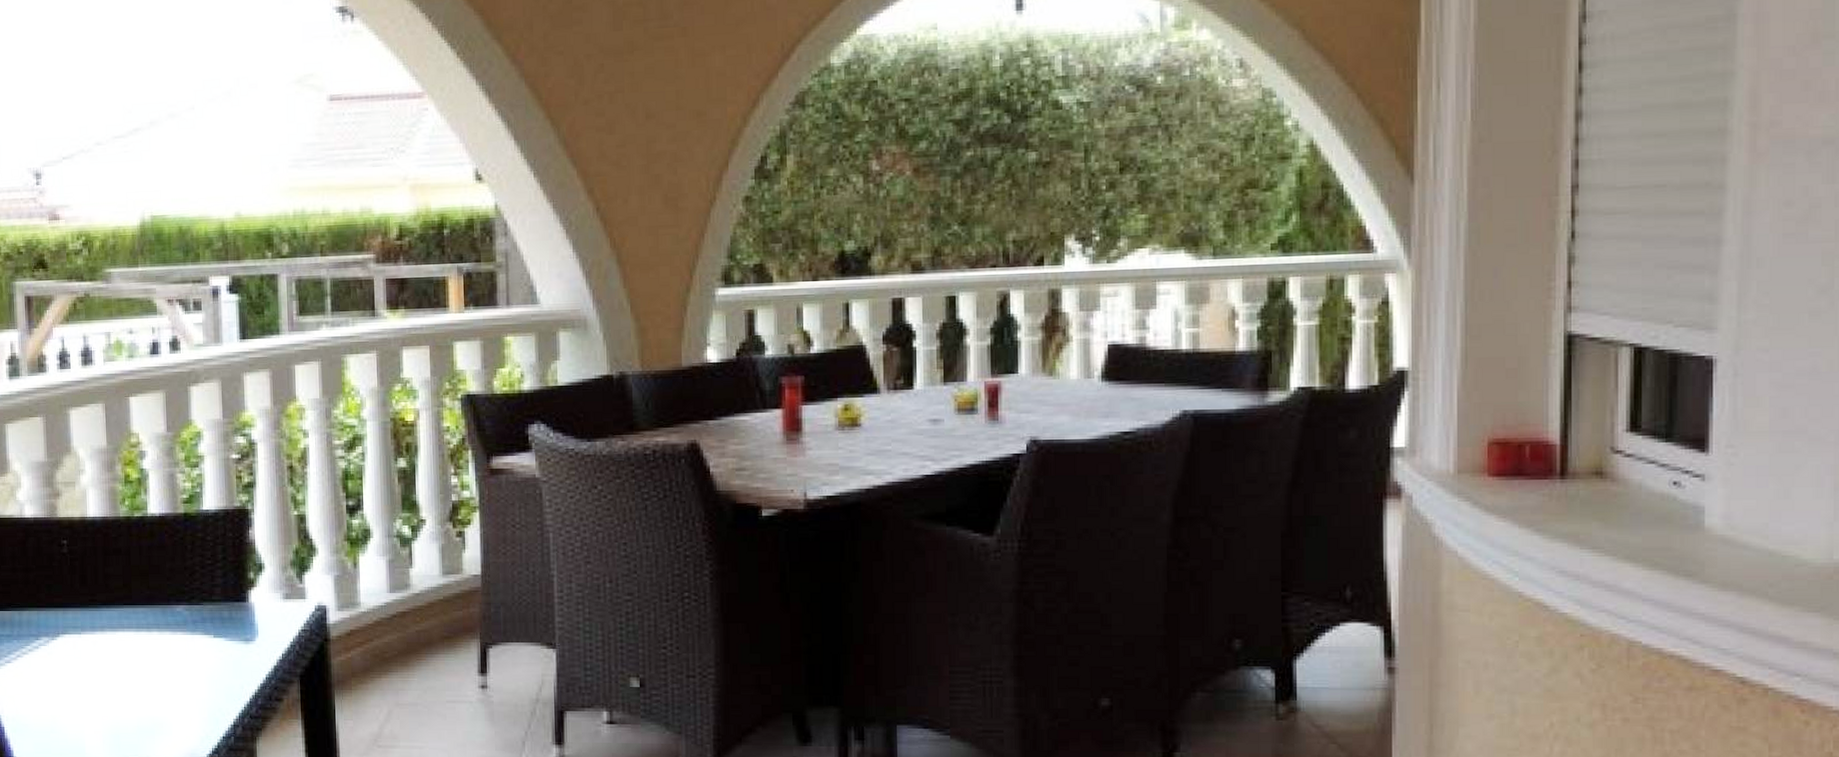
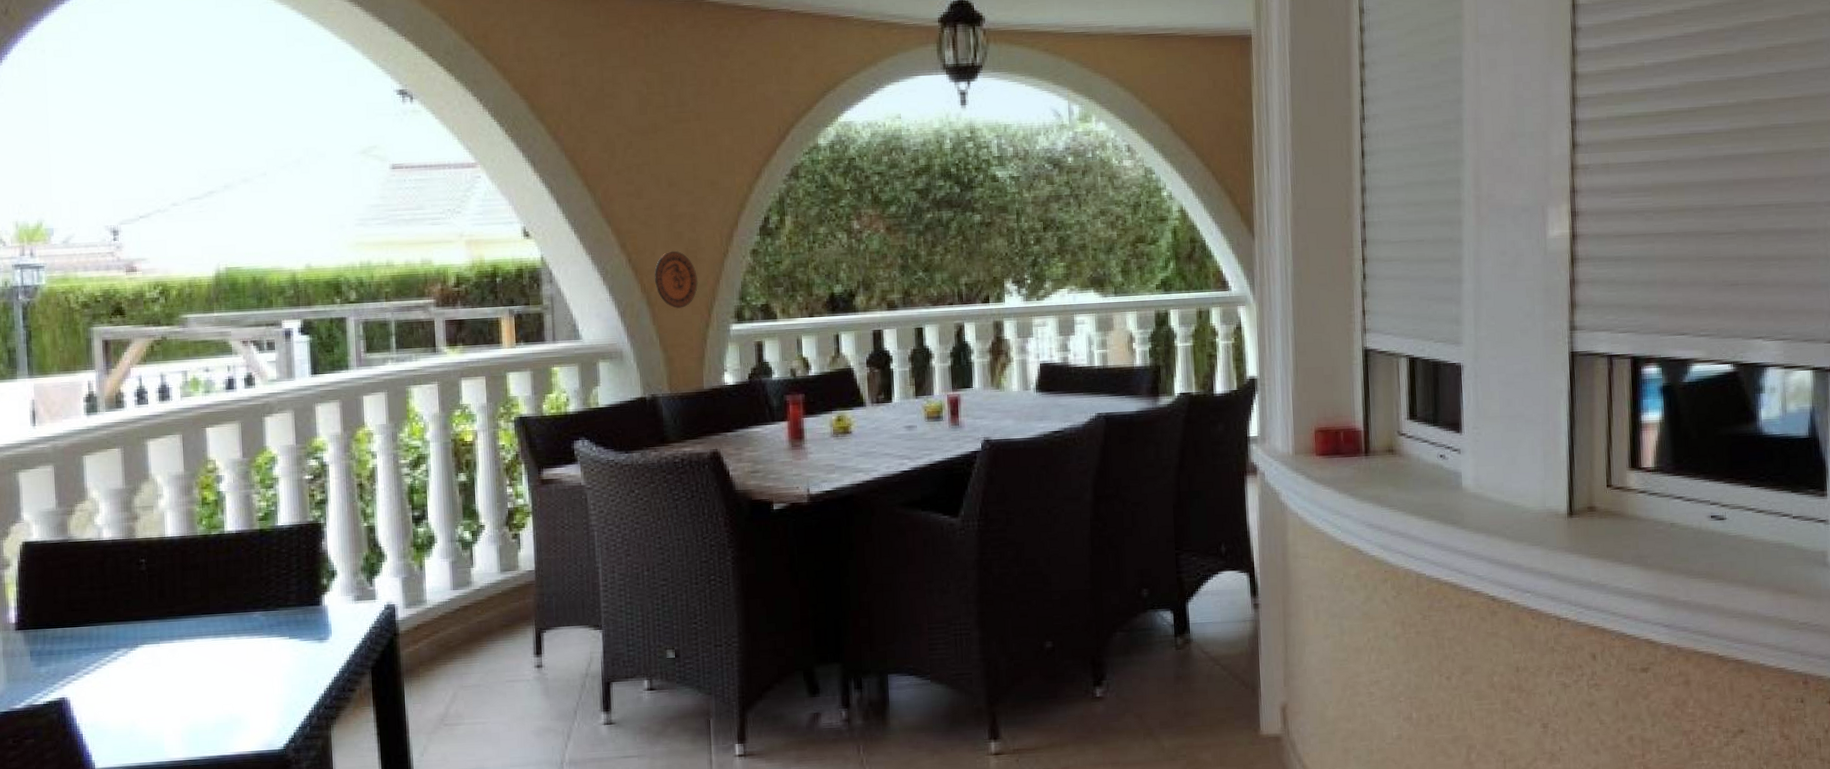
decorative plate: none [626,197,678,268] -> present [654,250,698,309]

